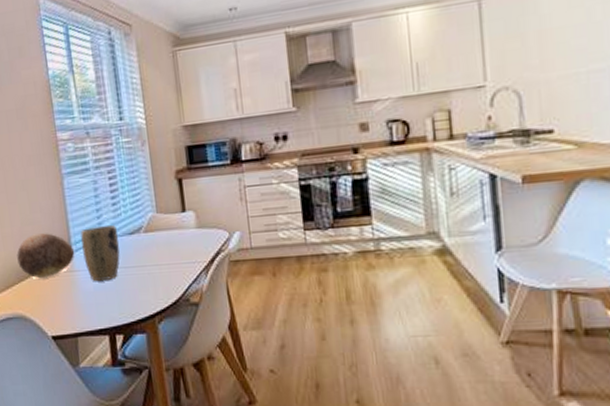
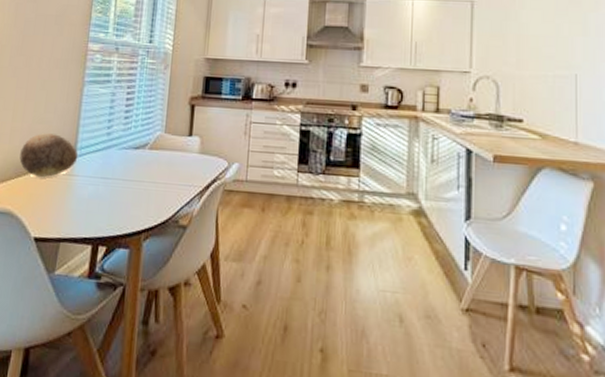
plant pot: present [80,225,120,282] -> none [85,136,124,190]

